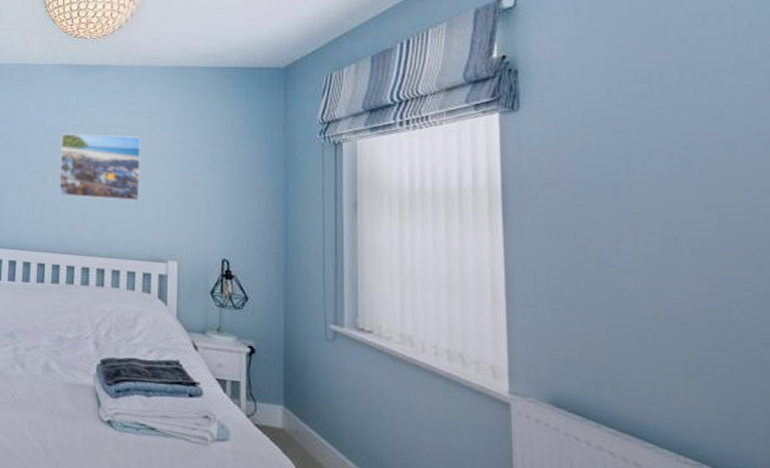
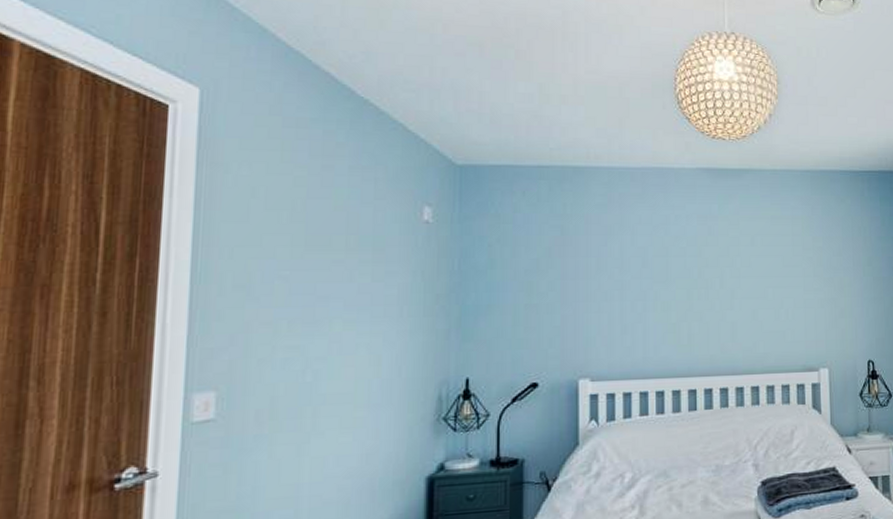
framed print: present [59,133,141,200] -> none [705,244,789,314]

